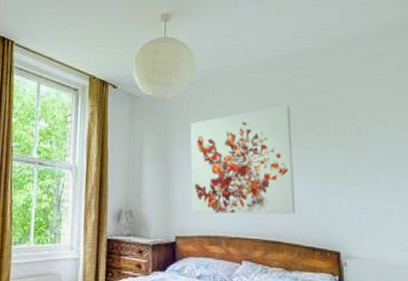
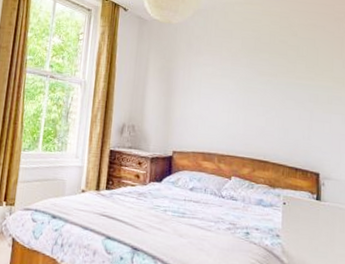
wall art: present [190,104,296,214] -> none [188,36,285,137]

